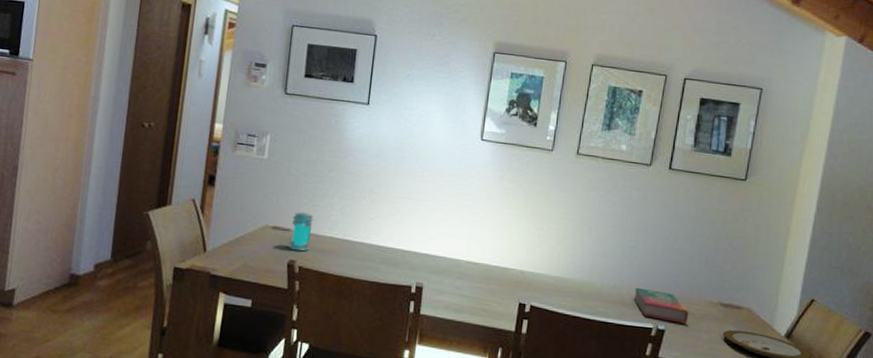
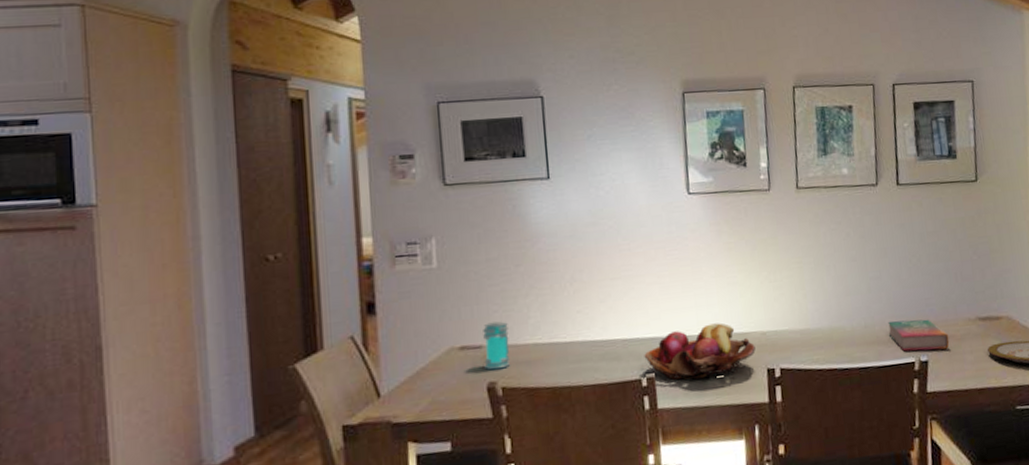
fruit basket: none [417,253,513,299] -> present [644,323,756,380]

